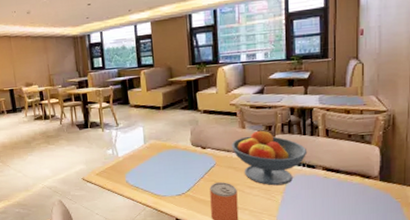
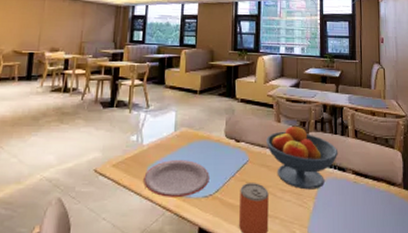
plate: none [123,167,181,197] -> present [144,160,210,197]

